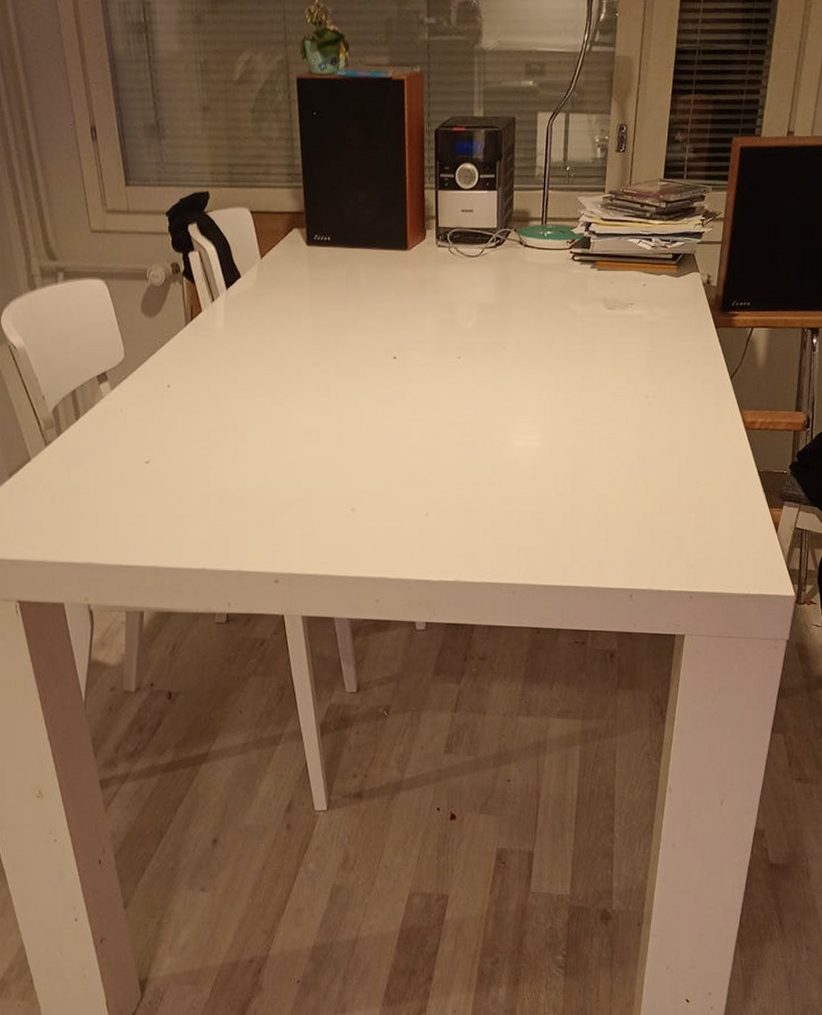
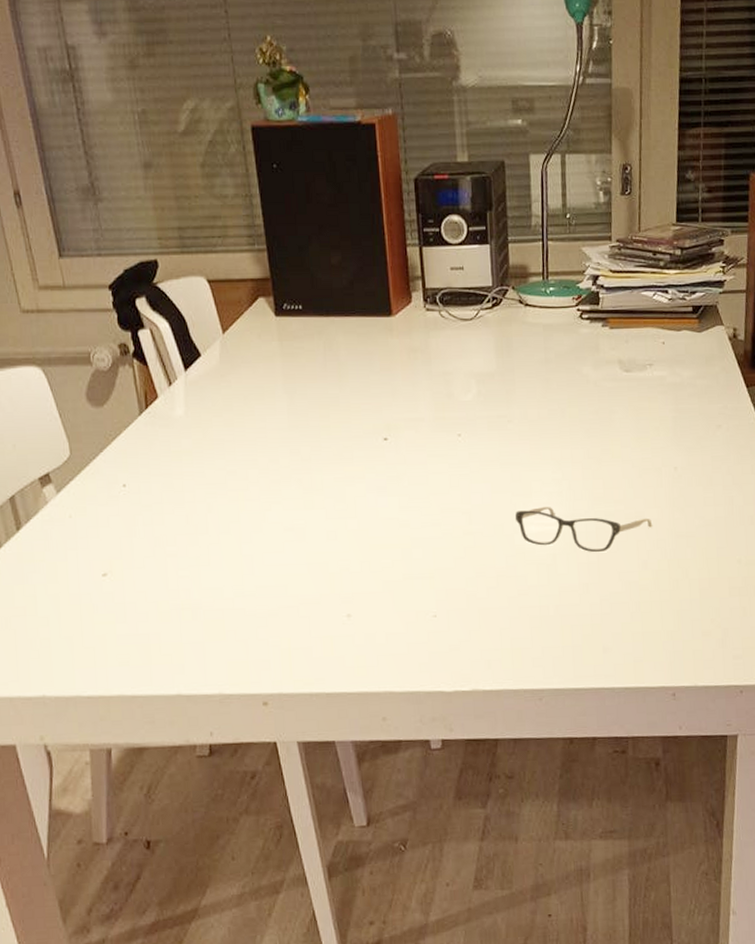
eyeglasses: none [502,425,623,468] -> present [514,507,653,553]

